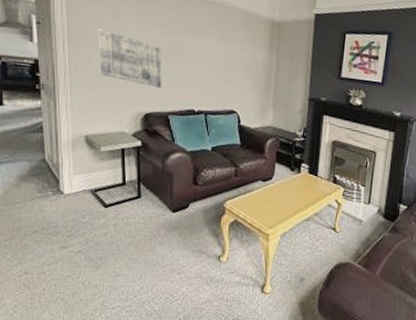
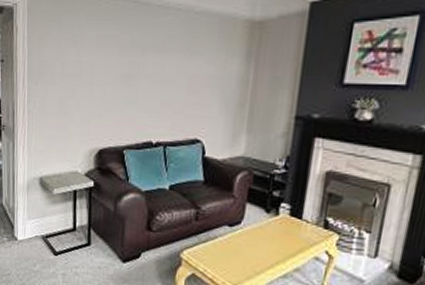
wall art: present [98,29,162,88] -> none [56,59,119,119]

